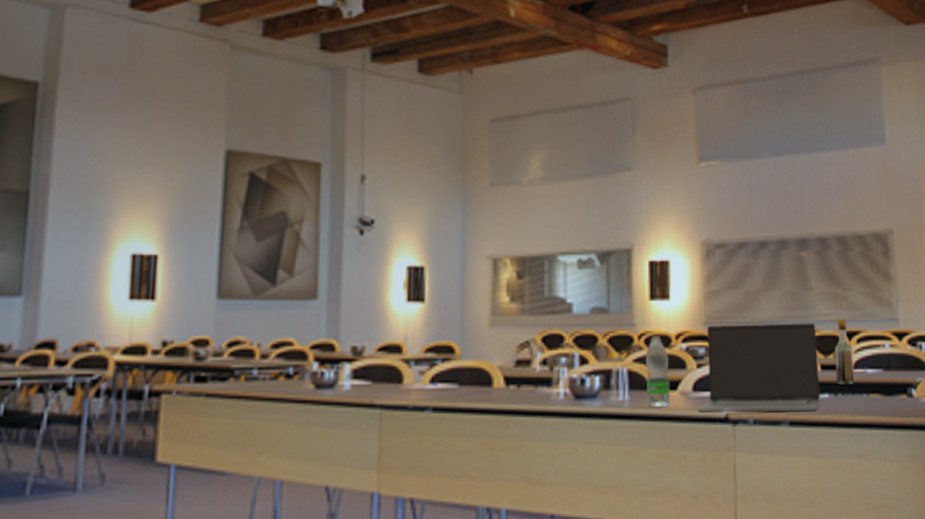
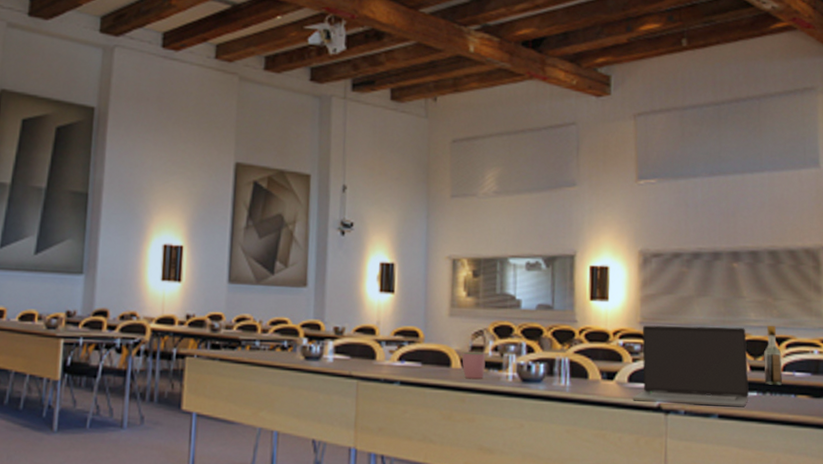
cup: none [505,367,533,400] -> present [462,352,486,380]
bottle: present [645,334,670,408] -> none [585,330,608,395]

